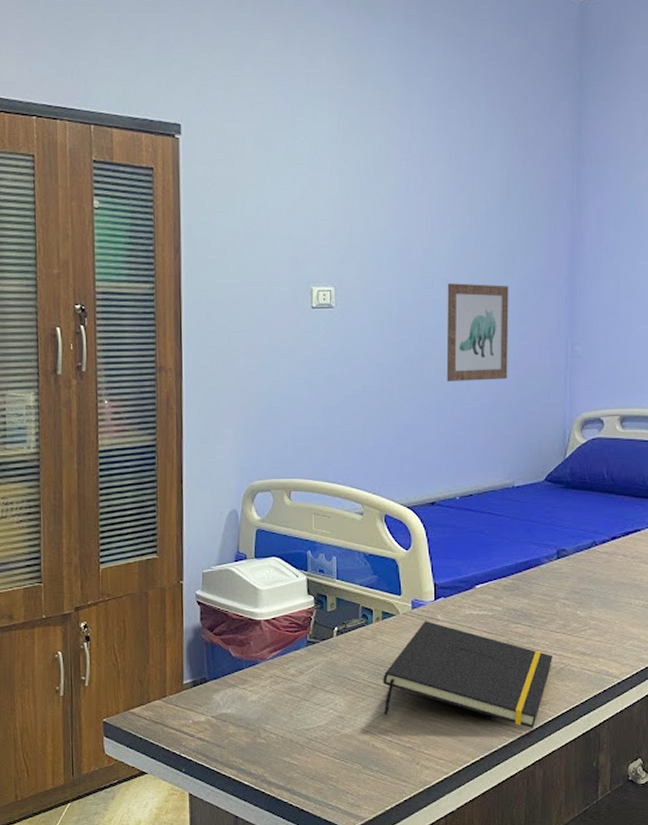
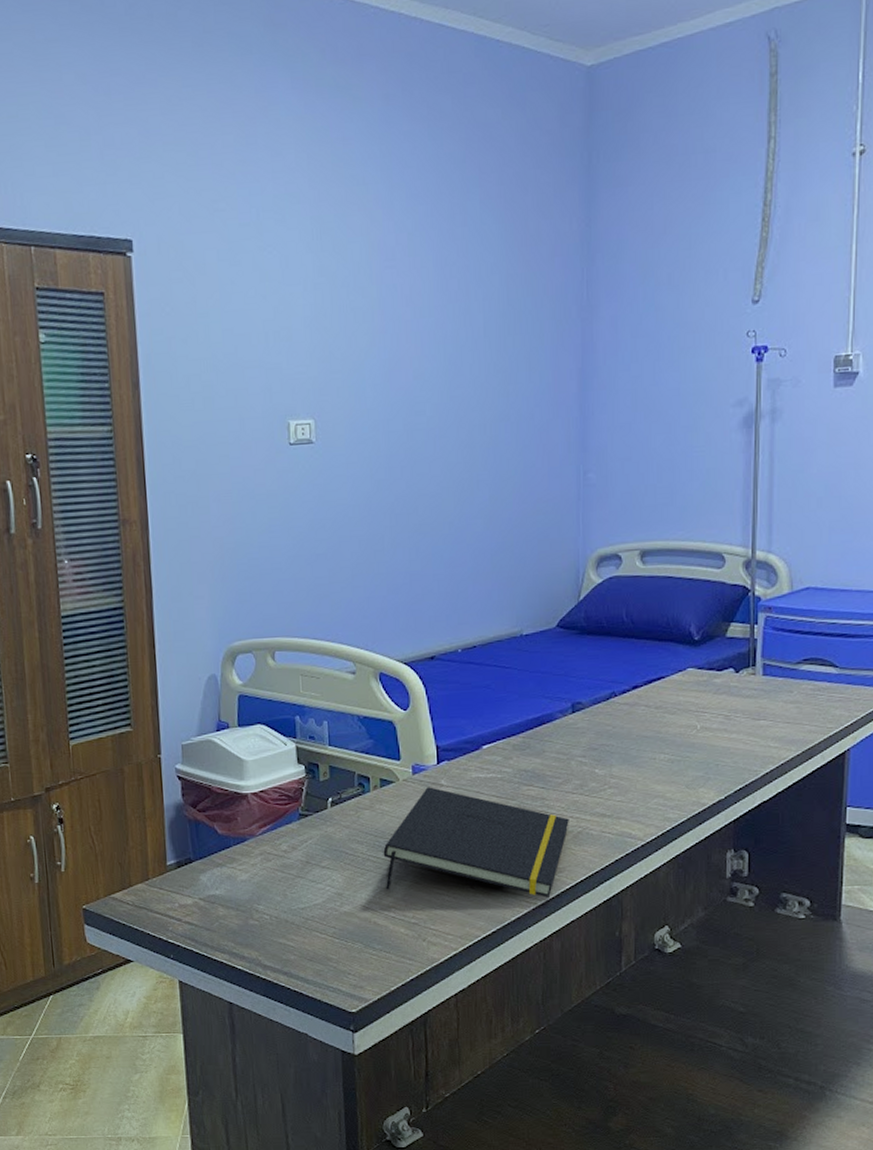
wall art: present [446,283,509,381] -> none [441,407,513,520]

